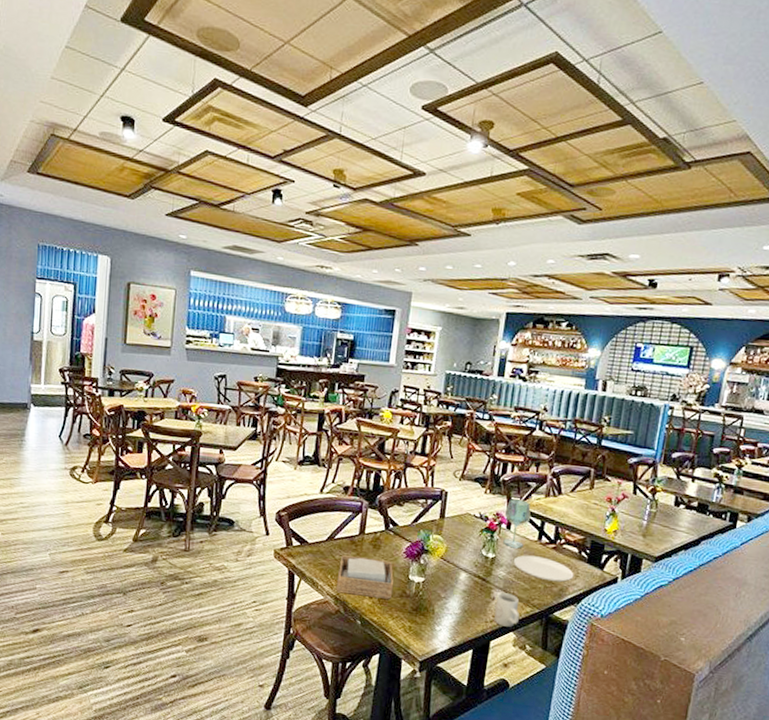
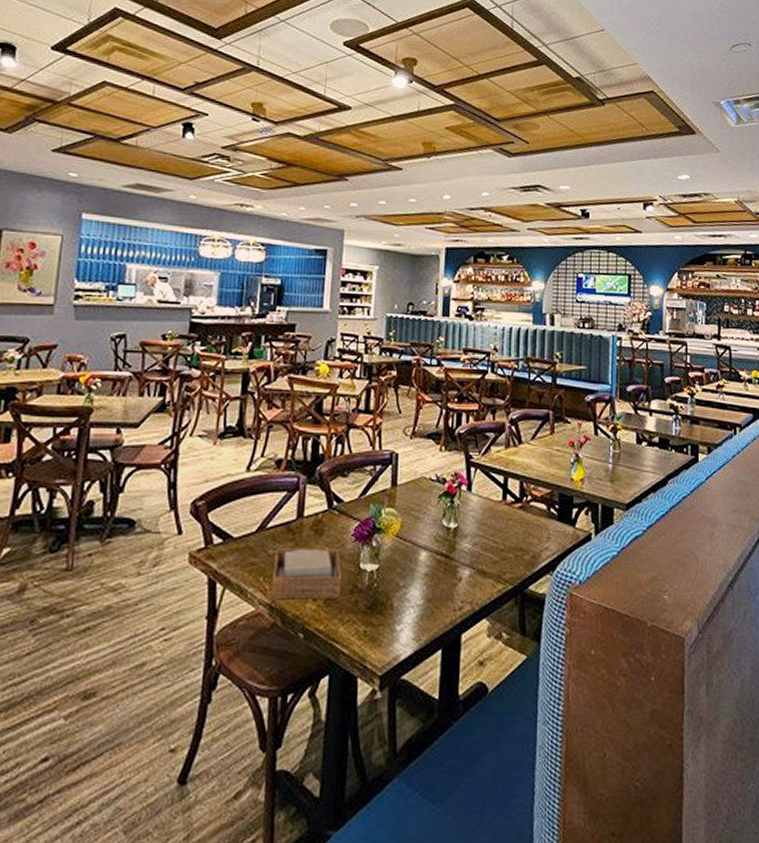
mug: present [494,592,519,627] -> none [462,570,491,613]
wine glass: present [503,499,531,549] -> none [463,454,493,513]
plate: present [513,555,574,583] -> none [478,520,545,548]

